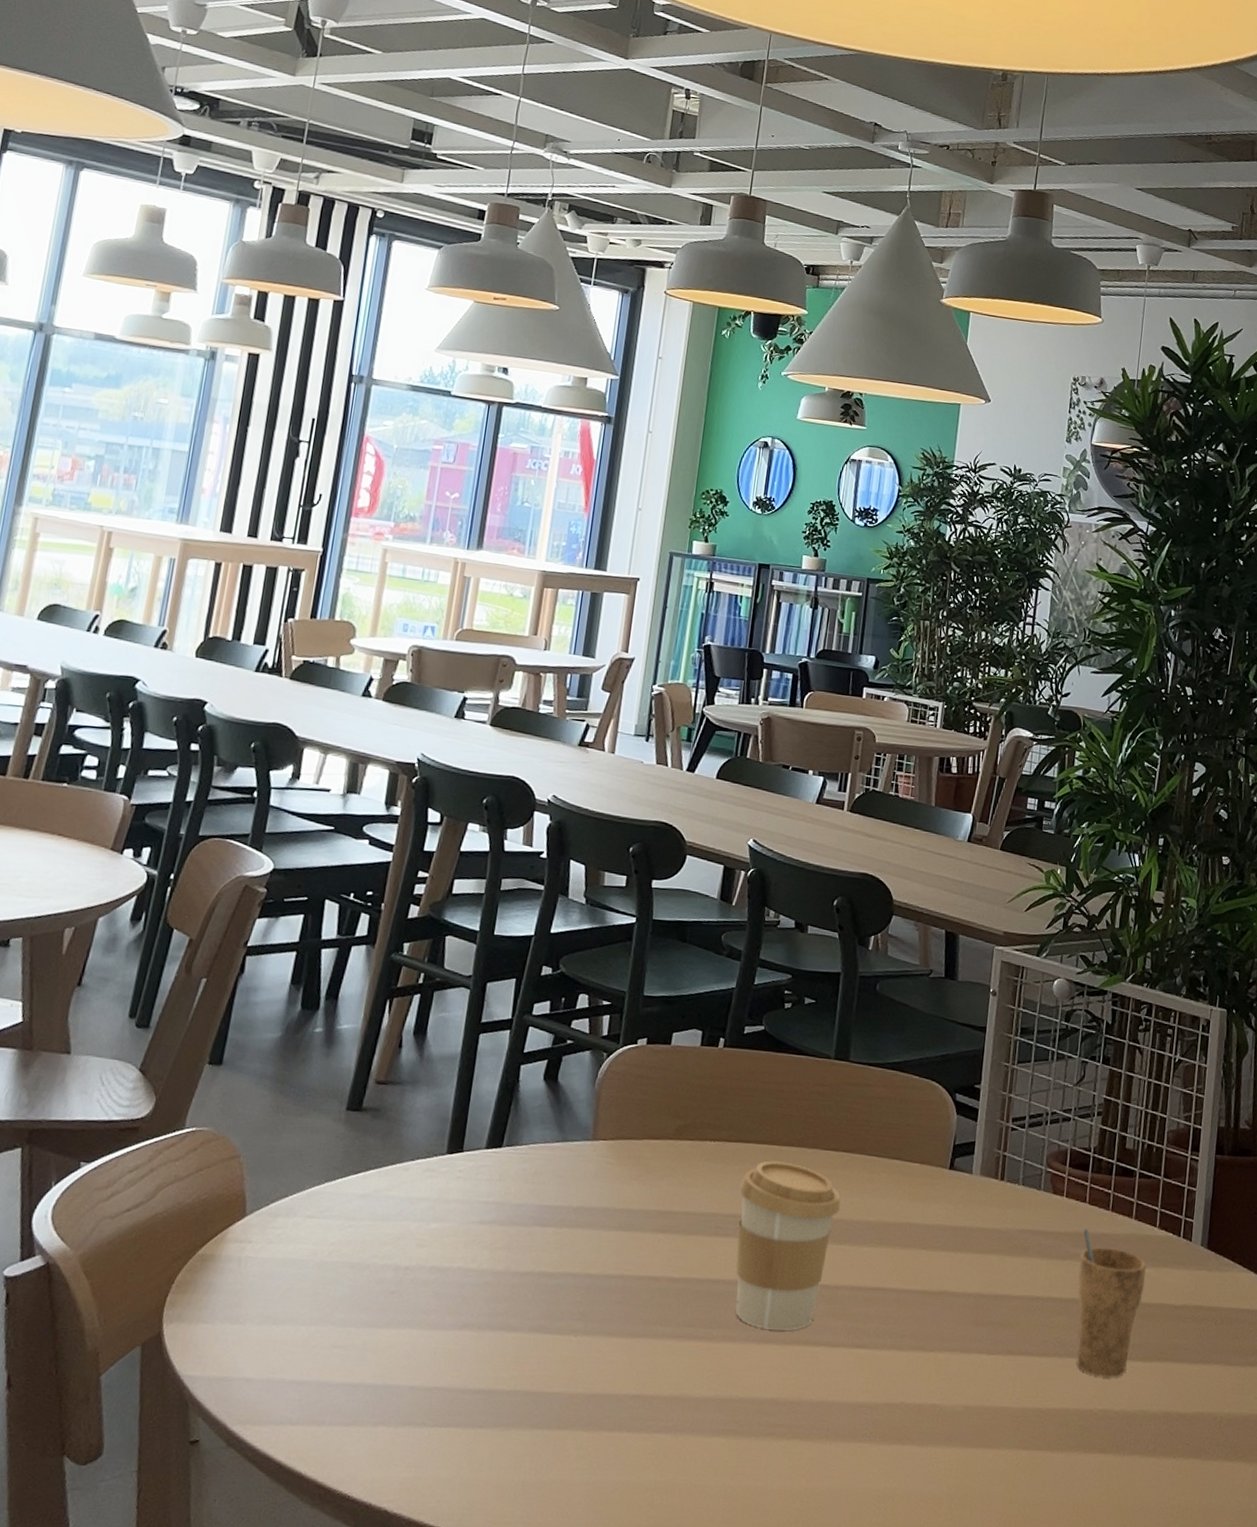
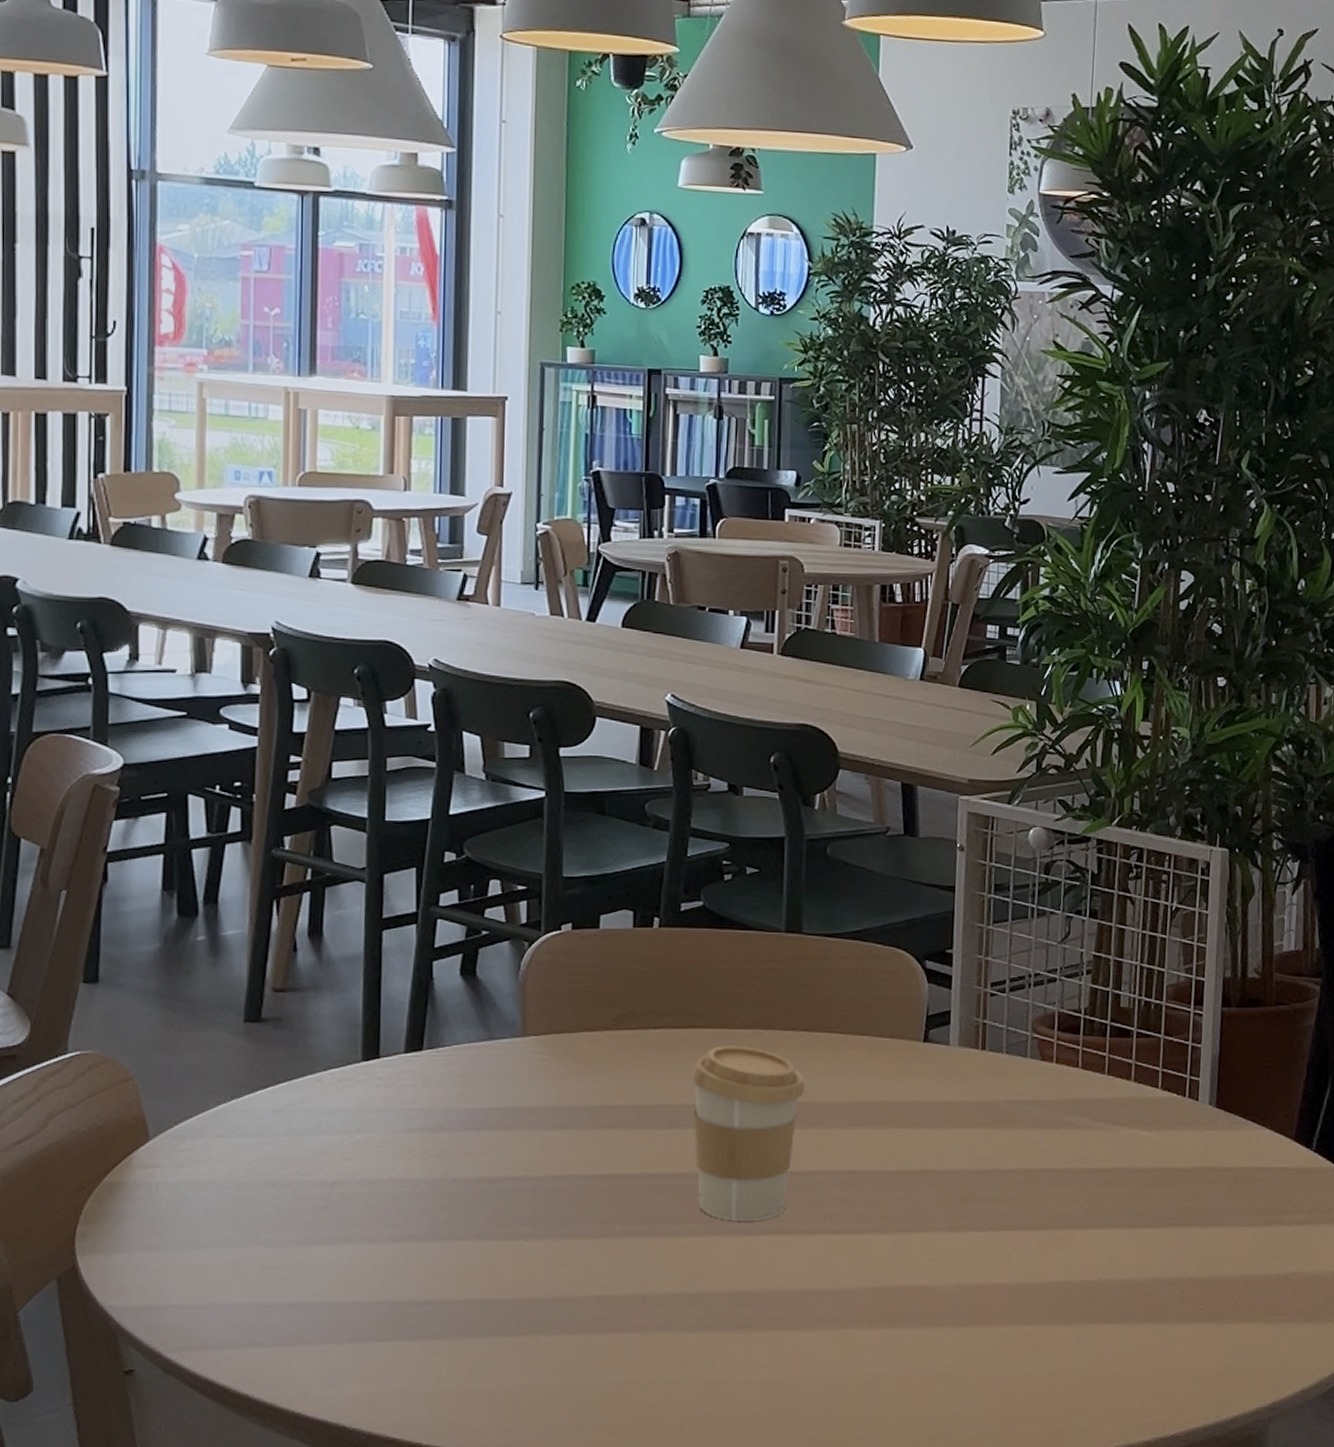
cup: present [1076,1229,1147,1379] -> none [1073,1095,1150,1248]

